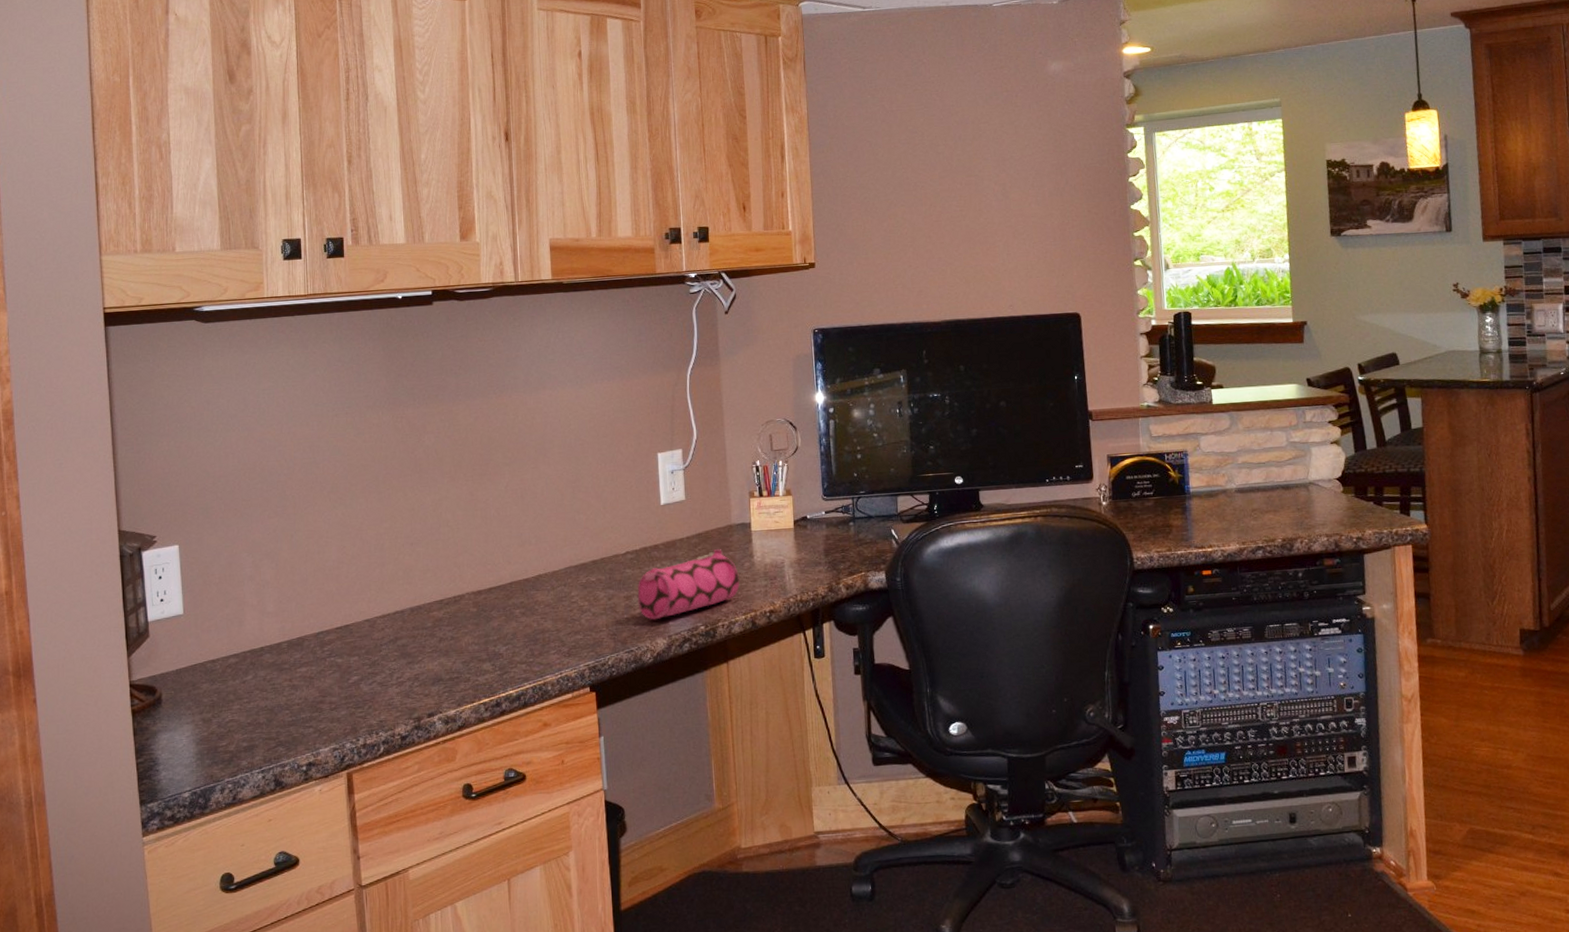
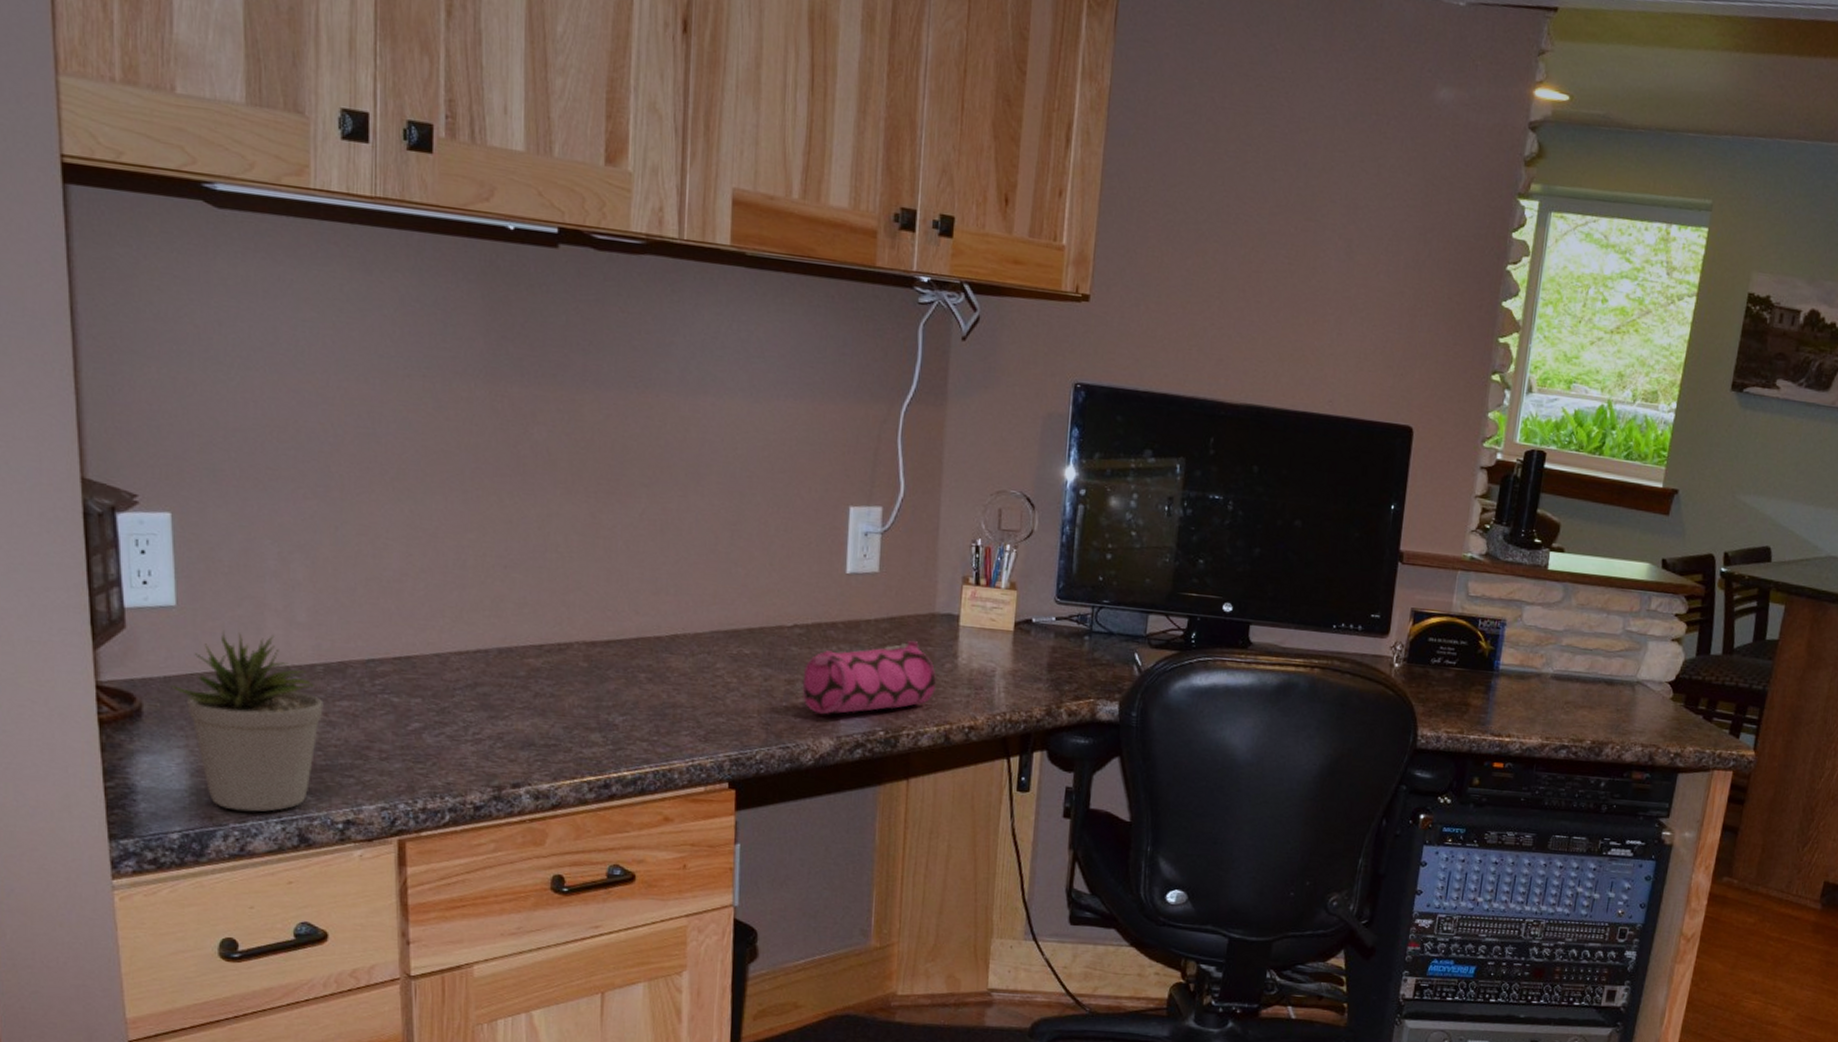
potted plant: none [180,624,288,768] -> present [169,630,324,812]

